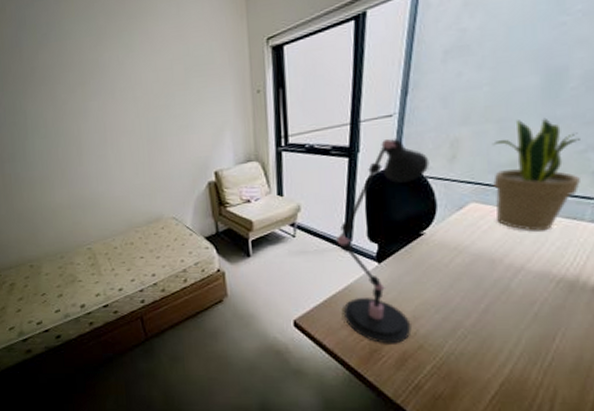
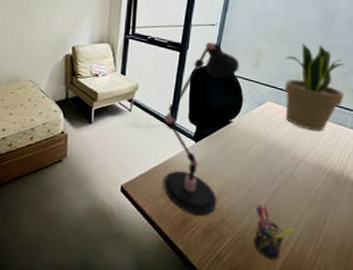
pen holder: none [459,324,511,385] -> present [253,203,293,260]

